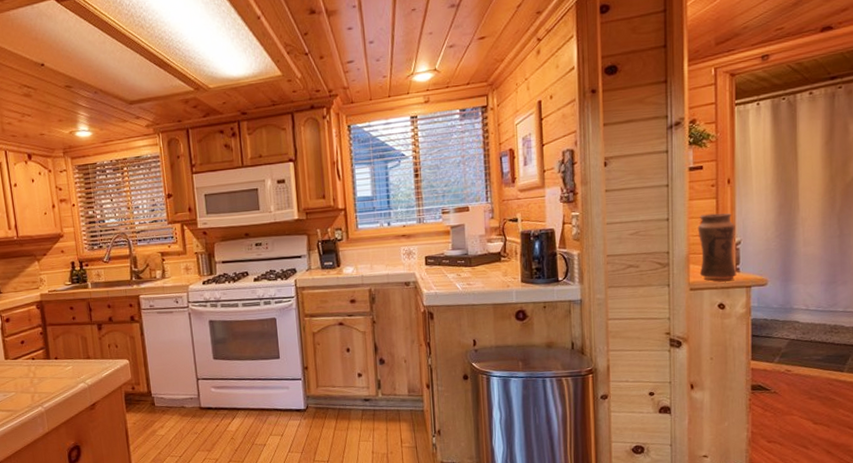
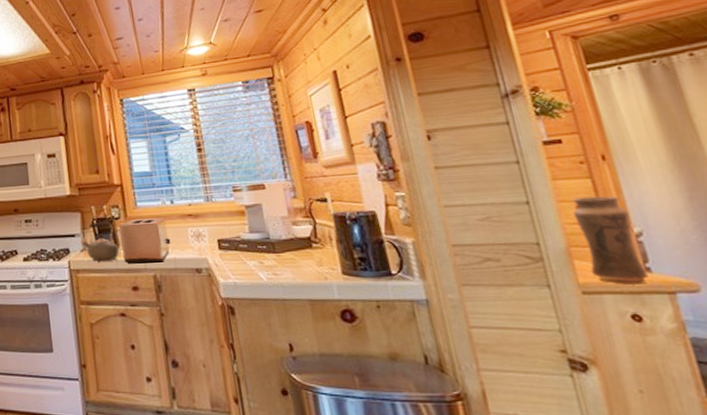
kettle: none [306,244,341,279] -> present [80,222,120,261]
toaster: none [341,238,386,280] -> present [119,218,171,264]

